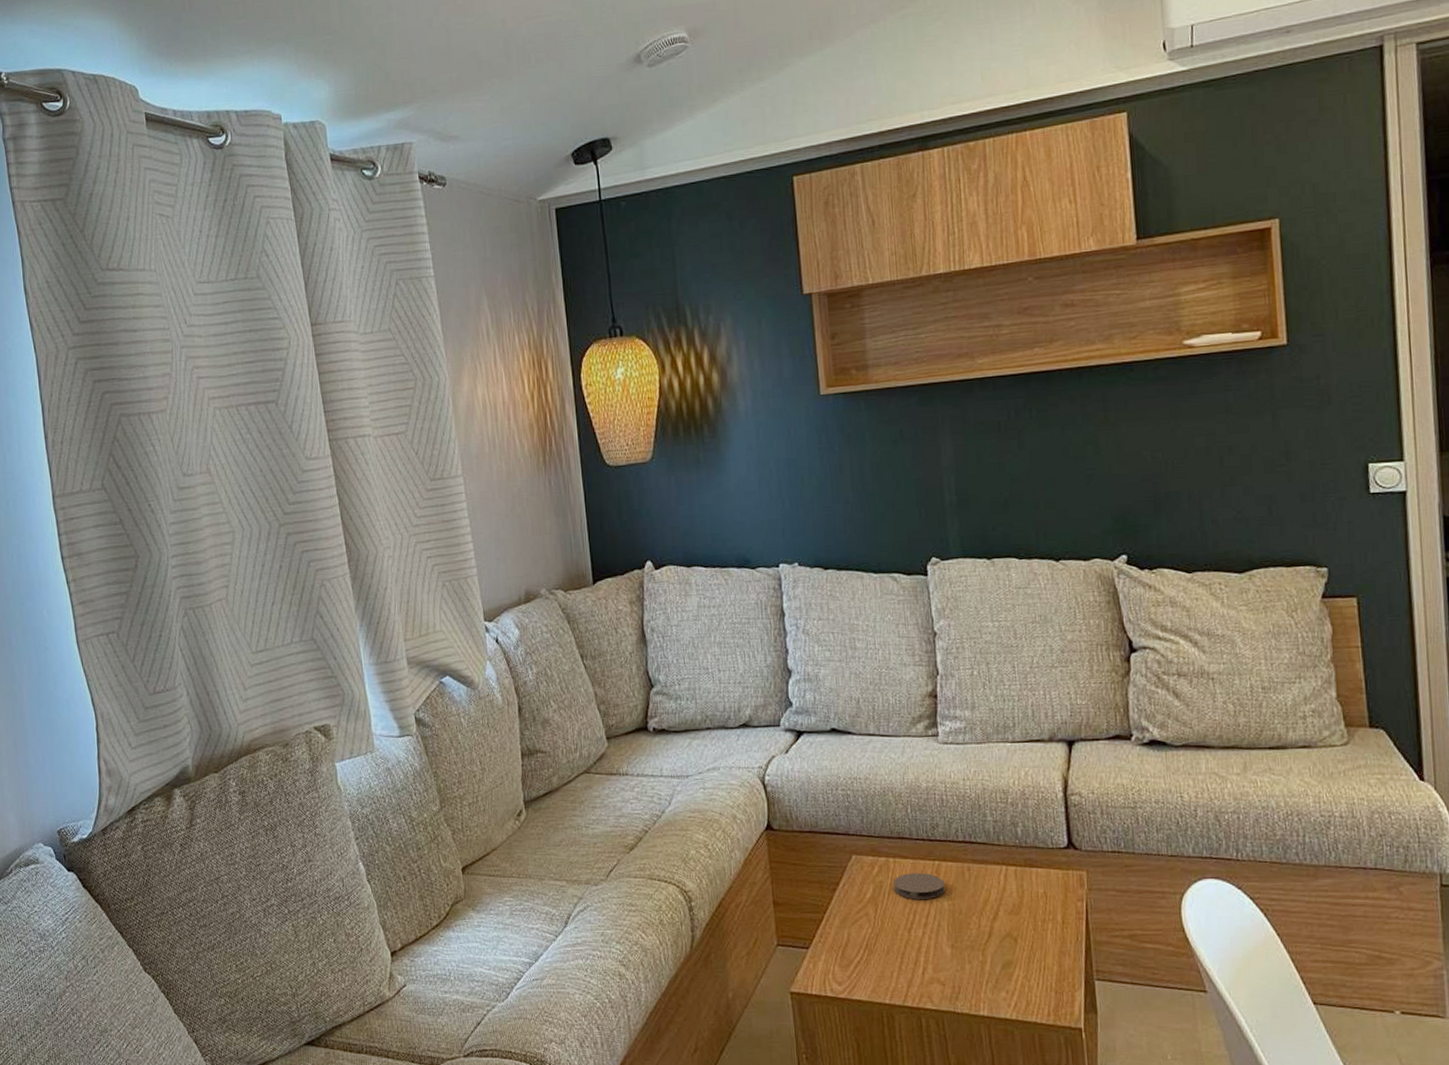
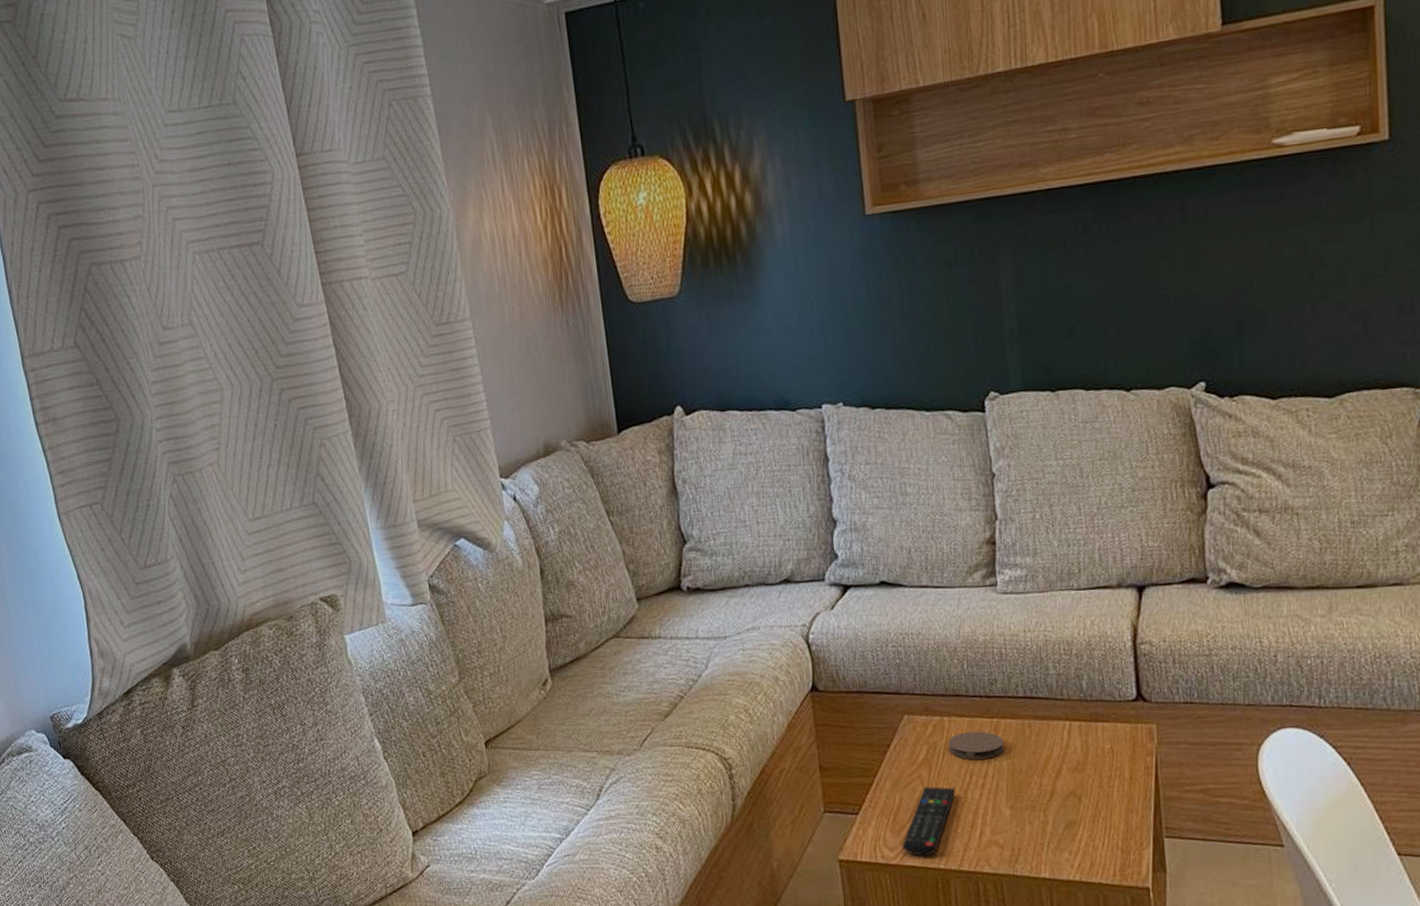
remote control: none [850,924,900,991] -> present [902,786,955,856]

